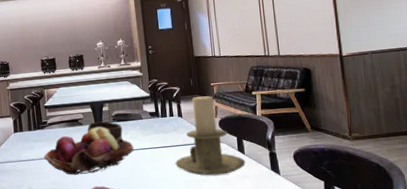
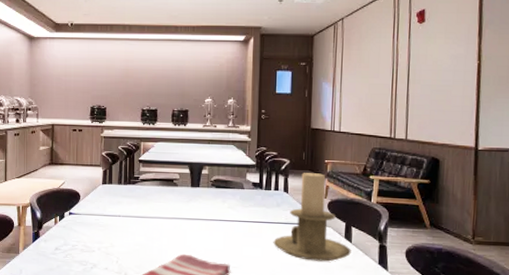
fruit basket: present [44,127,134,175] -> none [131,190,230,240]
bowl: present [87,121,123,141] -> none [181,184,220,209]

